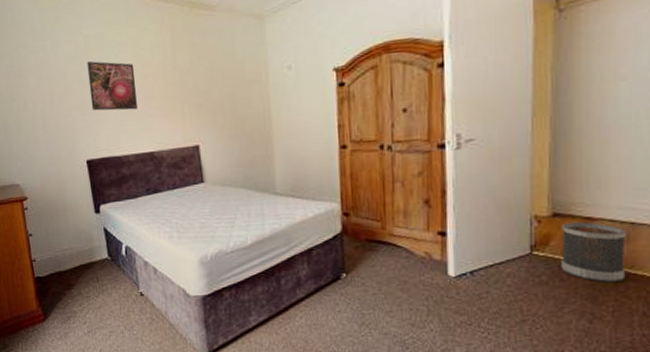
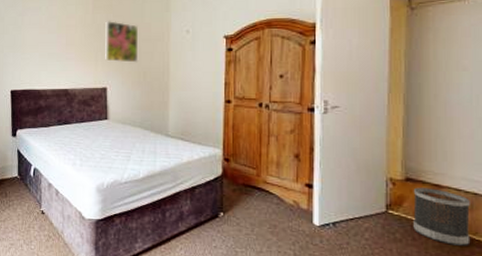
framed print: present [86,61,137,111] -> none [21,9,60,53]
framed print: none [189,63,234,114] -> present [105,20,139,63]

